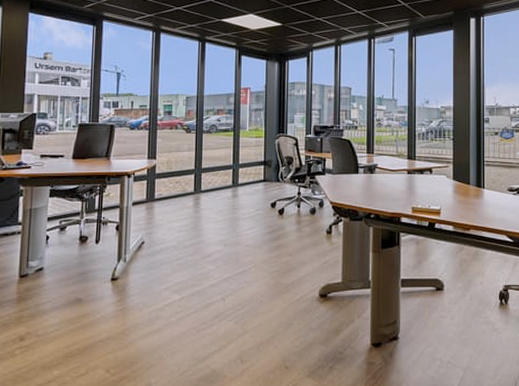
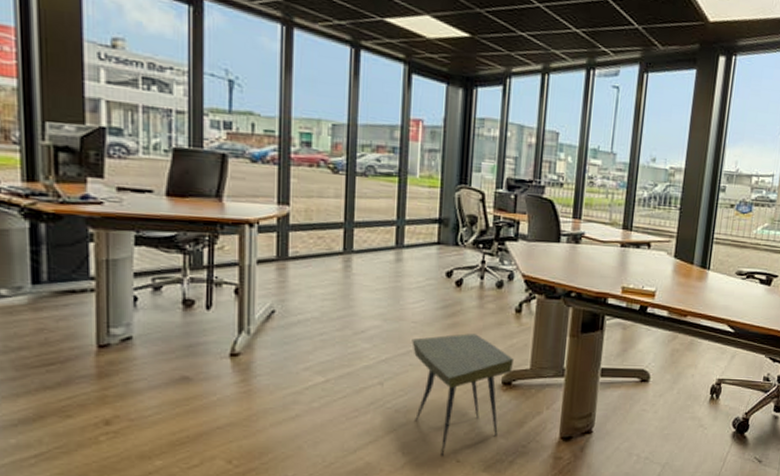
side table: none [246,254,328,363] -> present [412,334,515,456]

